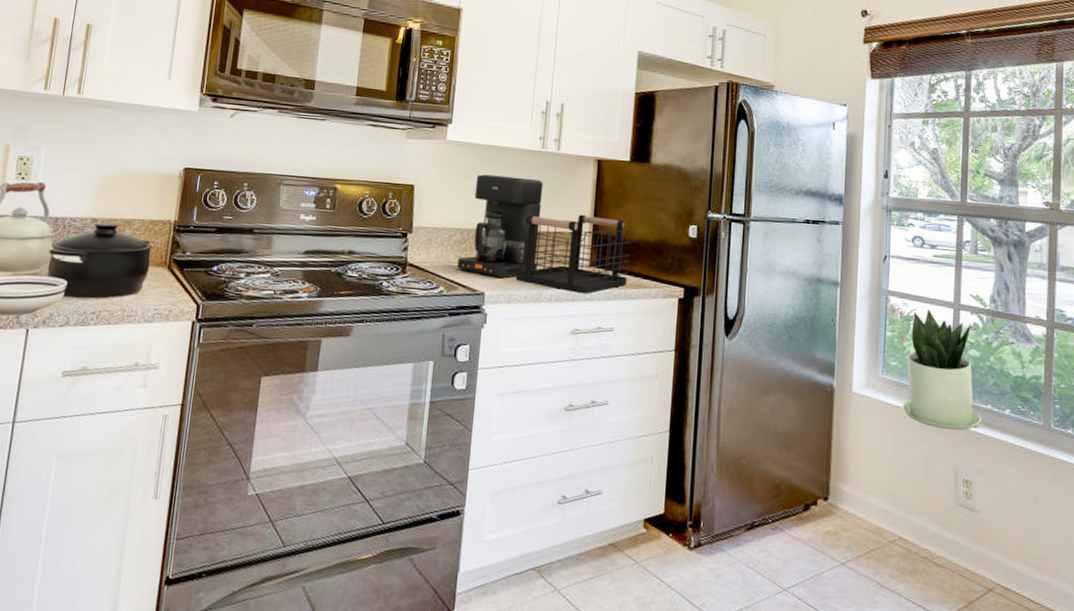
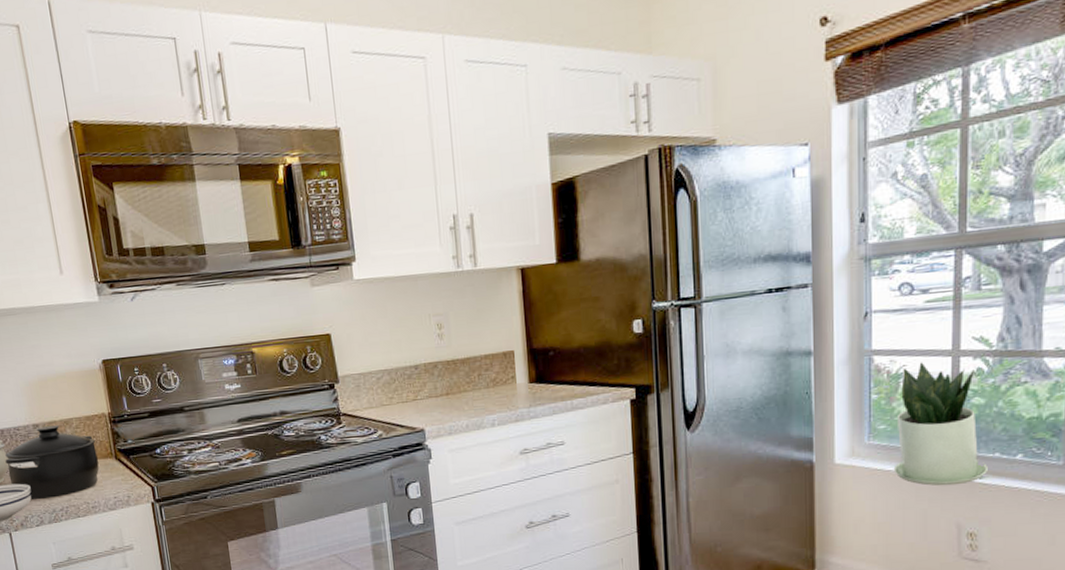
coffee maker: present [457,174,543,278] -> none [391,302,473,412]
dish rack: present [515,214,631,295] -> none [449,329,572,414]

